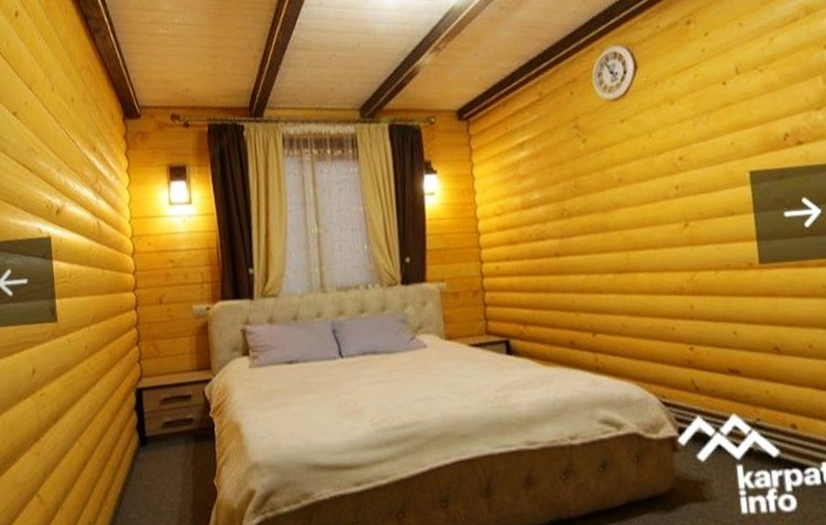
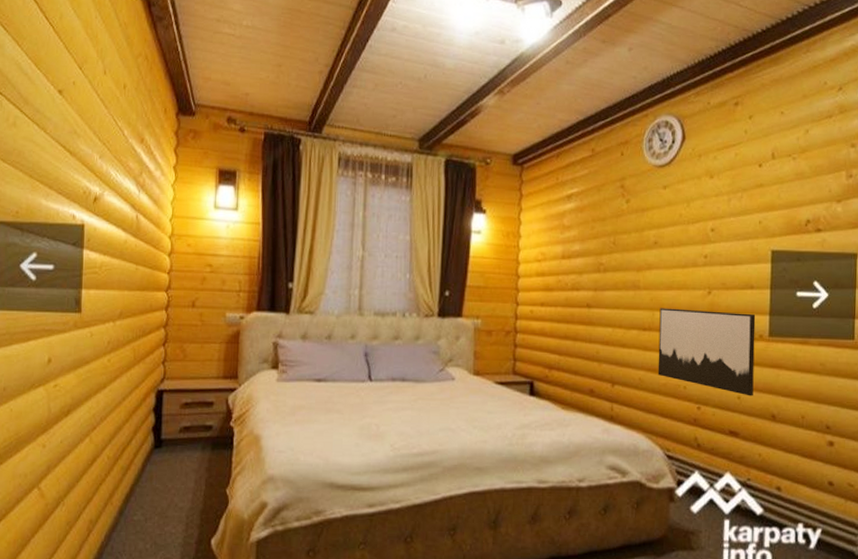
wall art: none [634,241,751,330] -> present [657,308,756,396]

